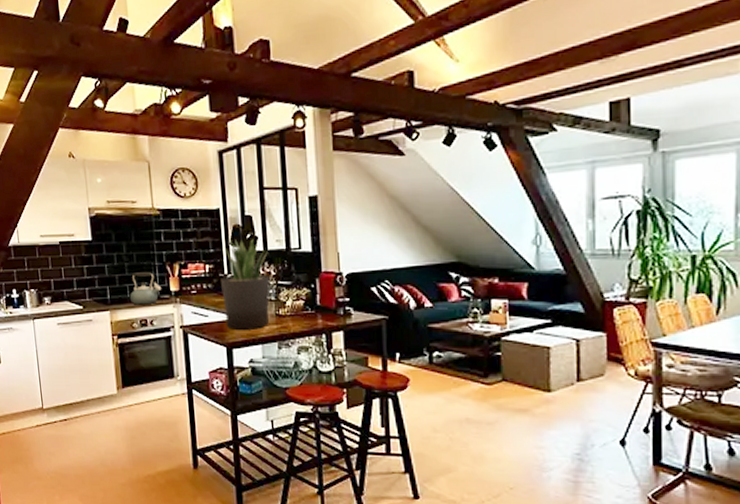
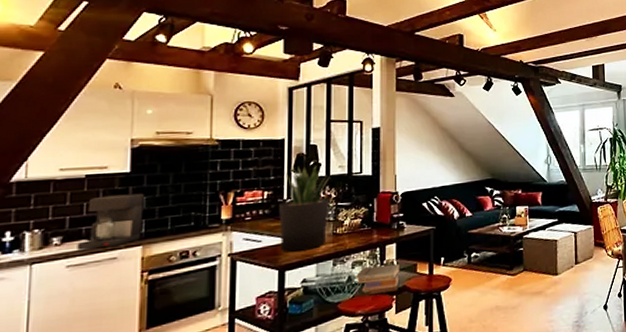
coffee maker: none [62,261,108,310] -> present [77,193,144,250]
kettle: present [129,272,162,305] -> none [170,202,211,237]
books: none [302,354,350,385] -> present [356,264,400,296]

